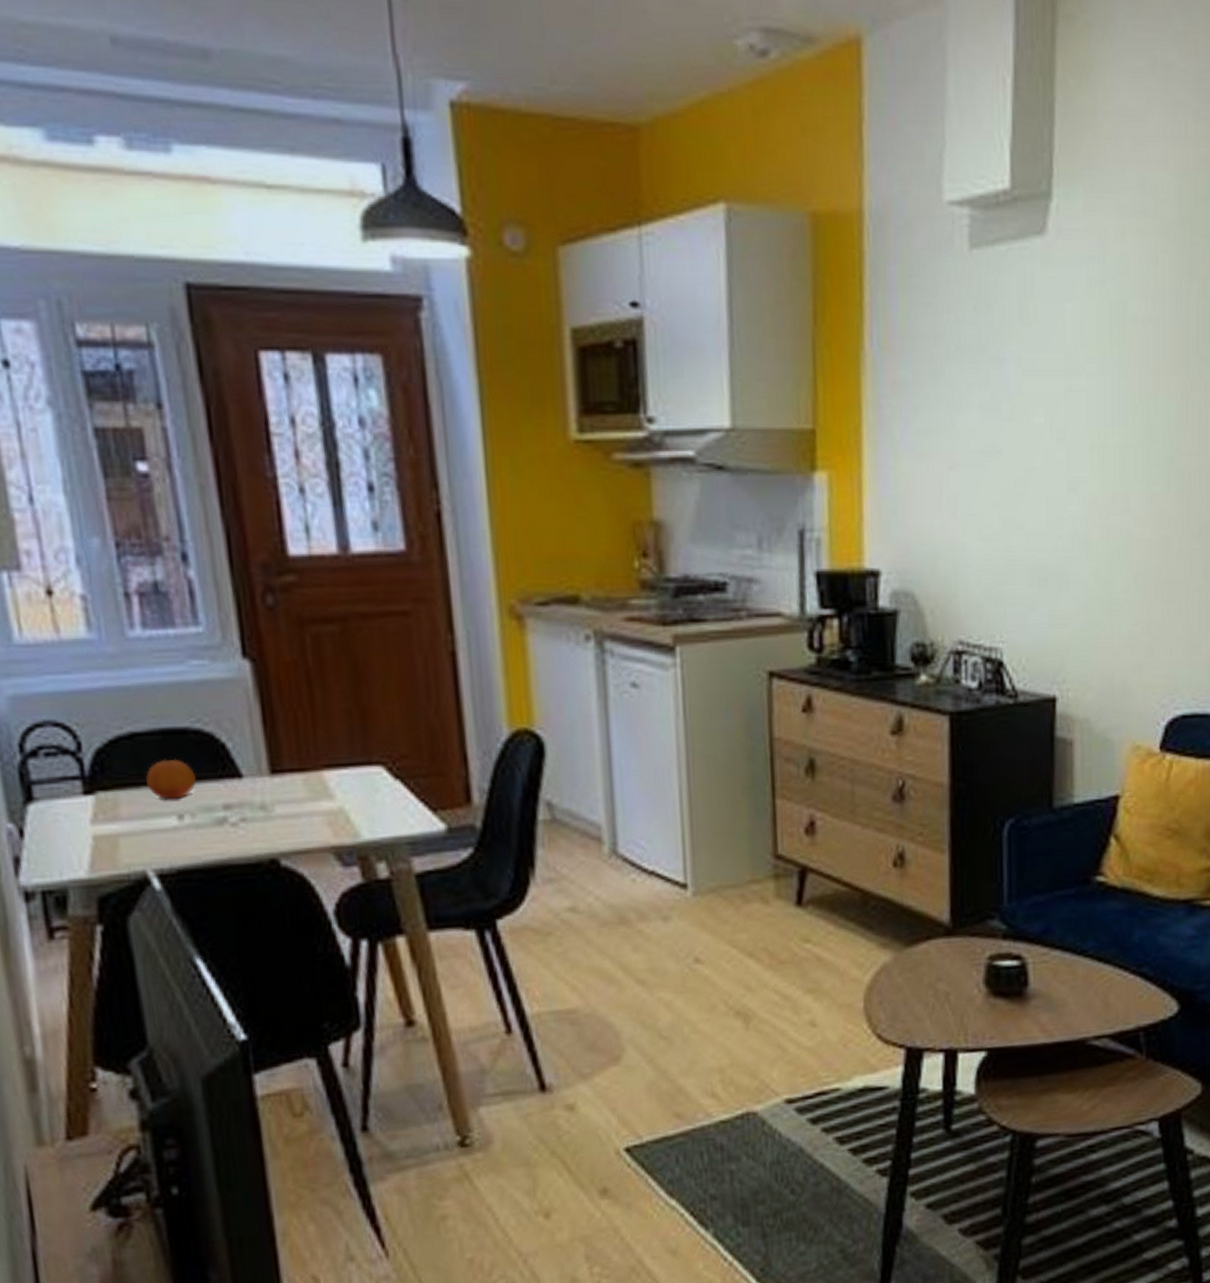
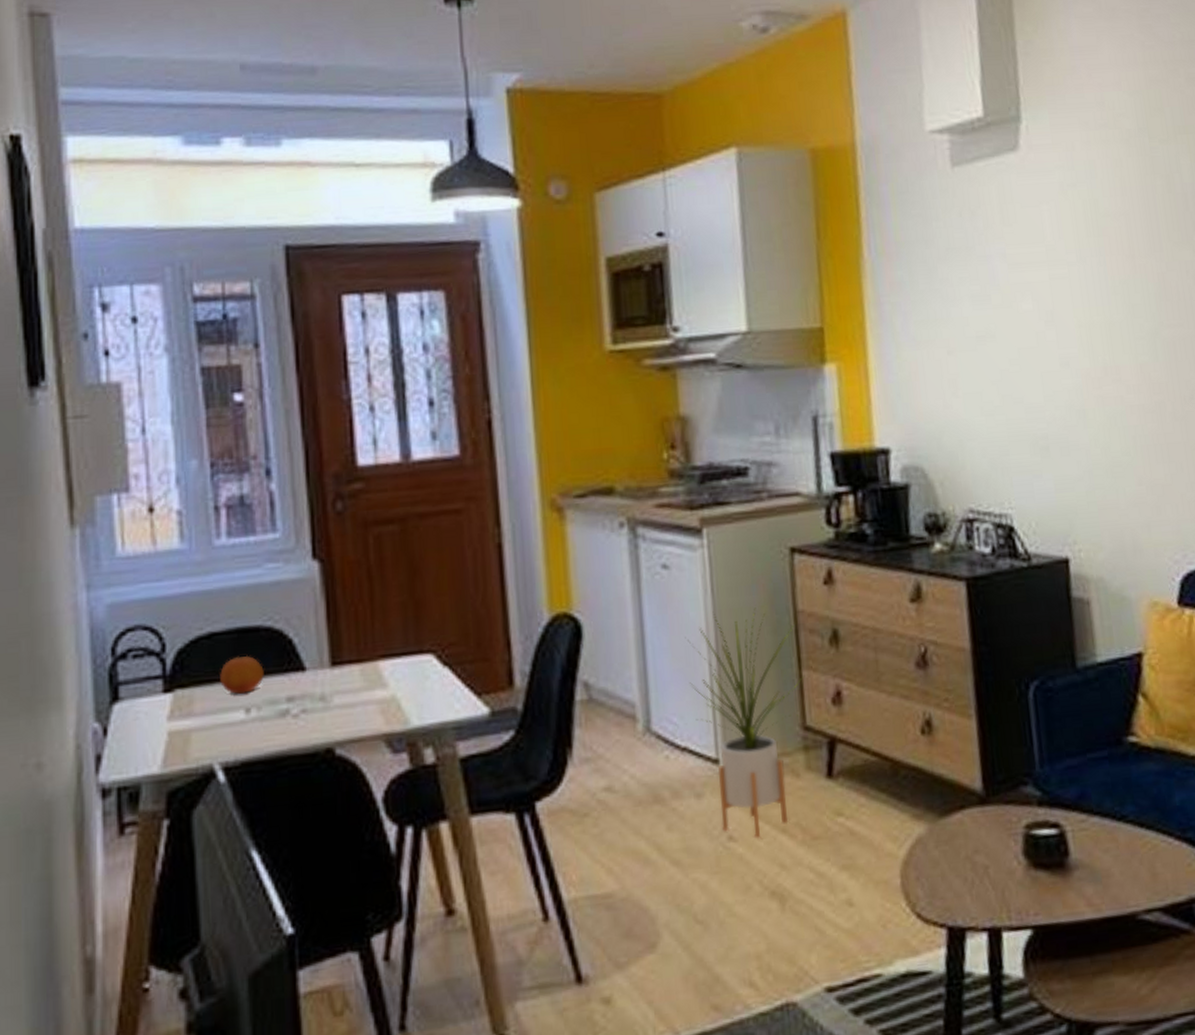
house plant: none [654,733,778,960] -> present [685,607,804,837]

